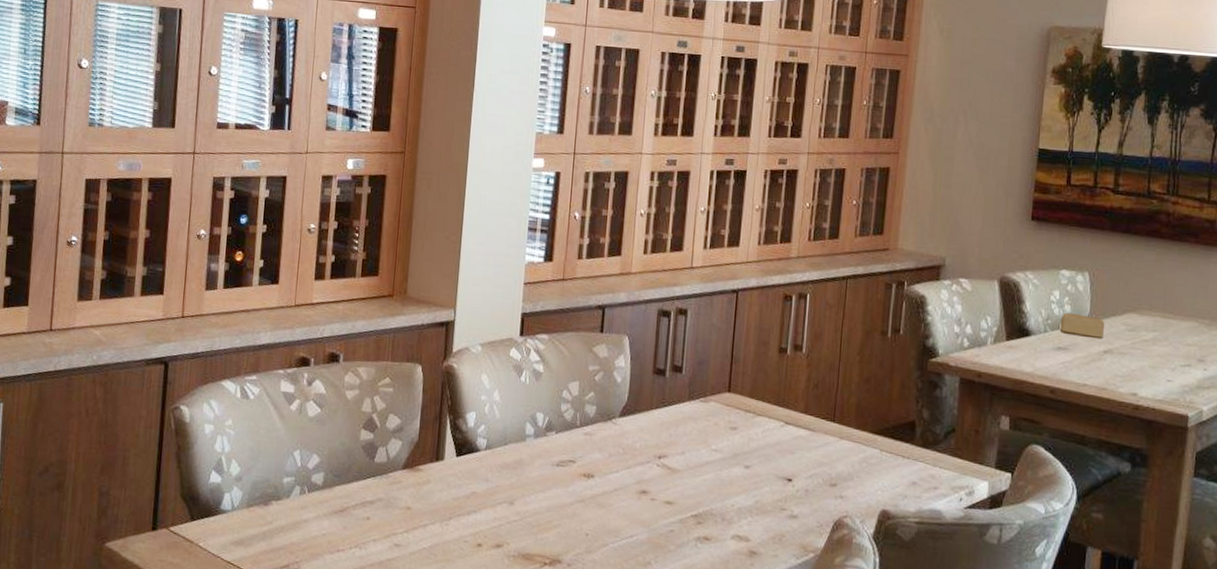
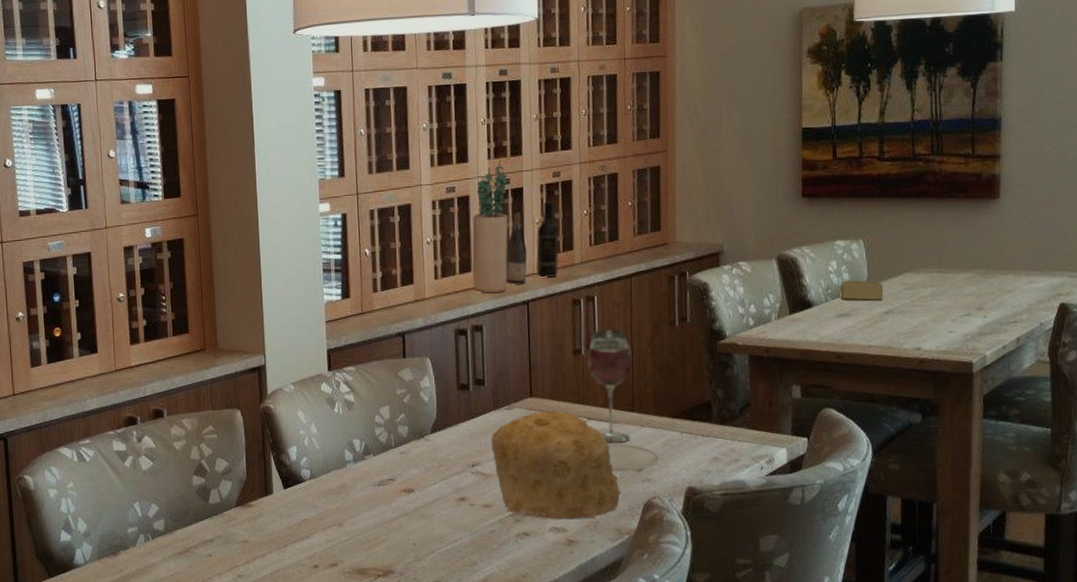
cheese: none [681,409,811,530] -> present [491,411,621,520]
vase: none [682,138,732,278] -> present [472,159,509,294]
wine bottle: none [717,194,743,272] -> present [505,211,527,285]
wine bottle: none [750,188,779,269] -> present [536,201,559,278]
wineglass: none [792,330,839,454] -> present [587,329,632,443]
plate: none [802,451,855,485] -> present [607,442,659,471]

